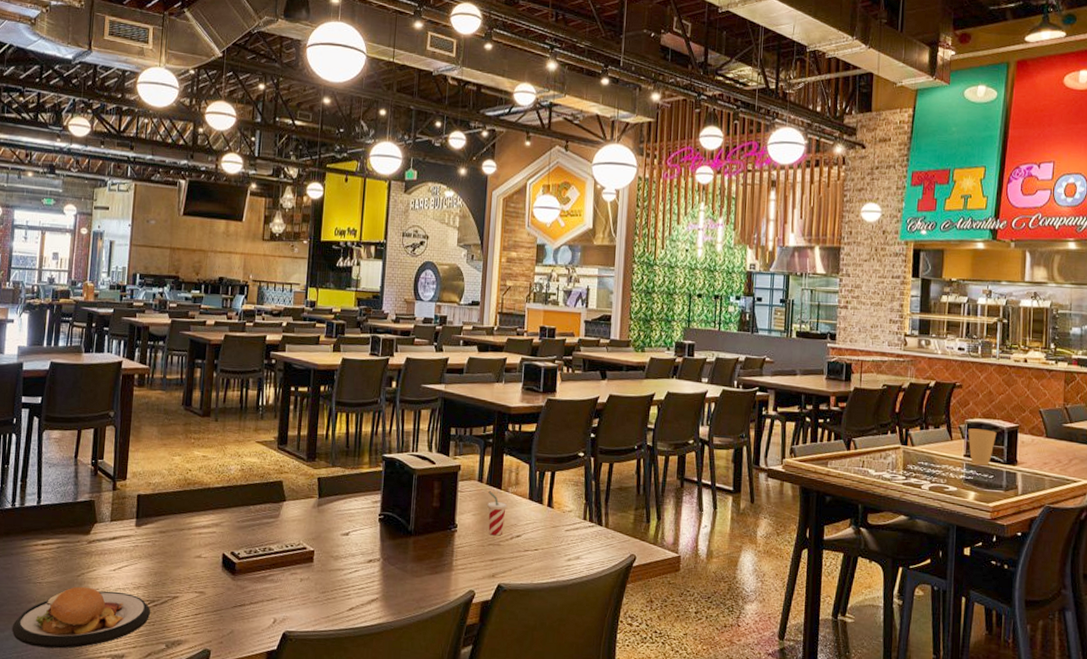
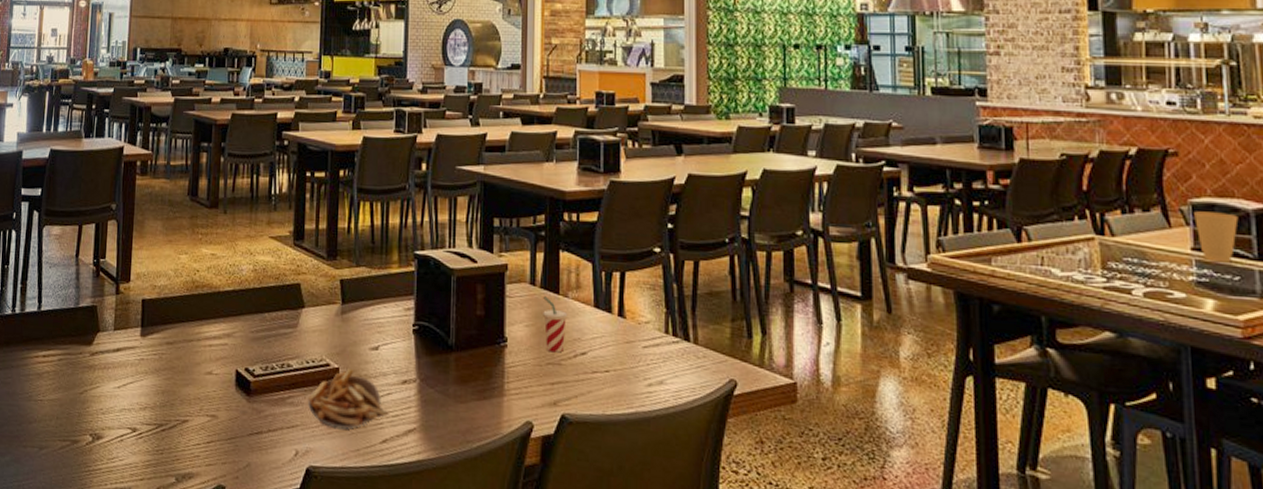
burger: present [12,586,151,649] -> none [12,405,159,478]
french fries: none [286,551,356,601] -> present [308,368,389,429]

